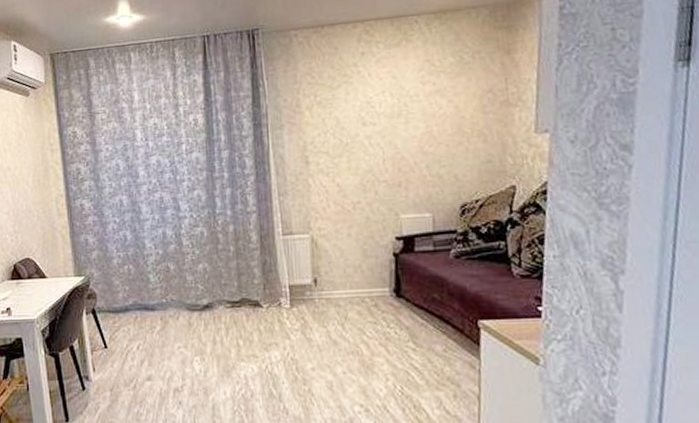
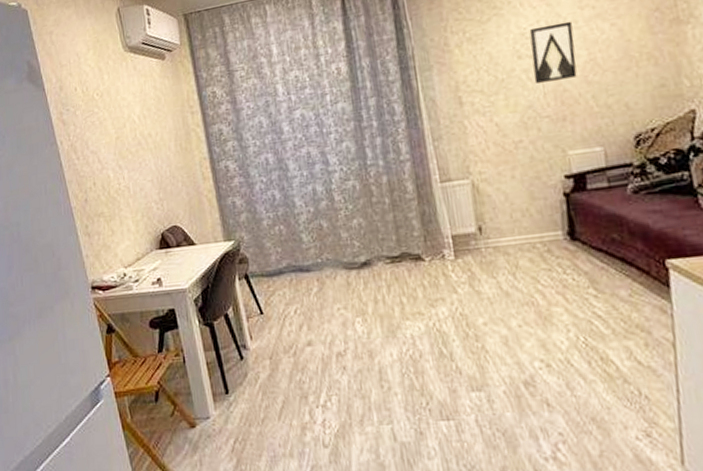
wall art: none [375,94,415,150] -> present [529,21,577,84]

